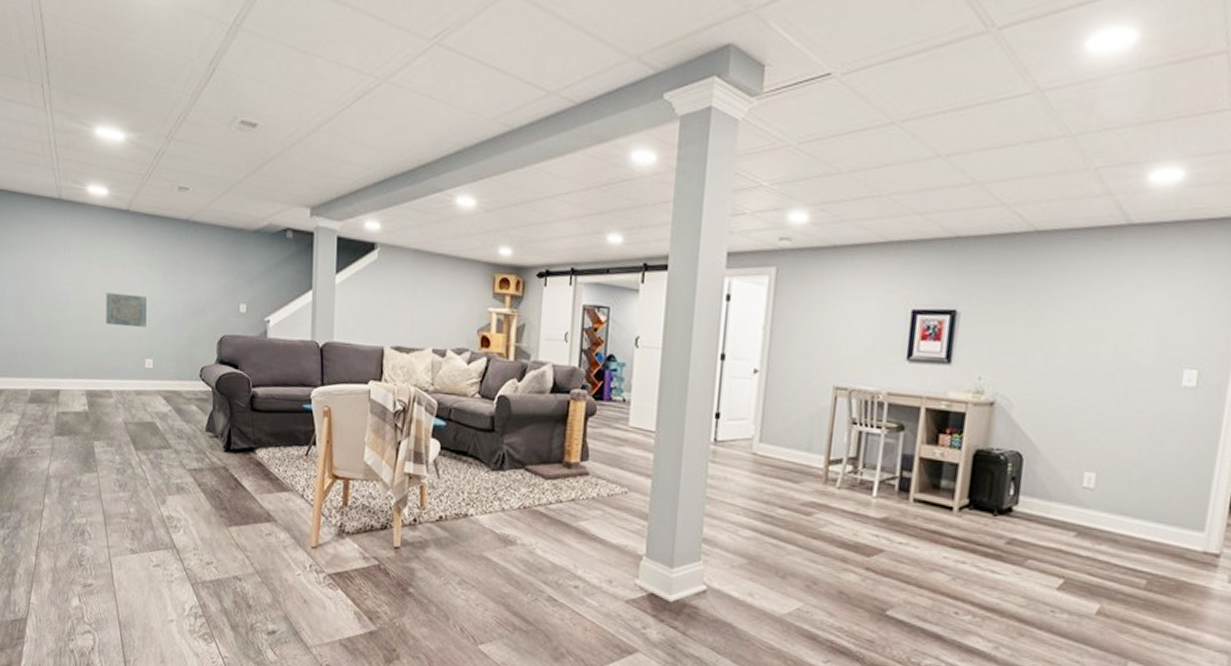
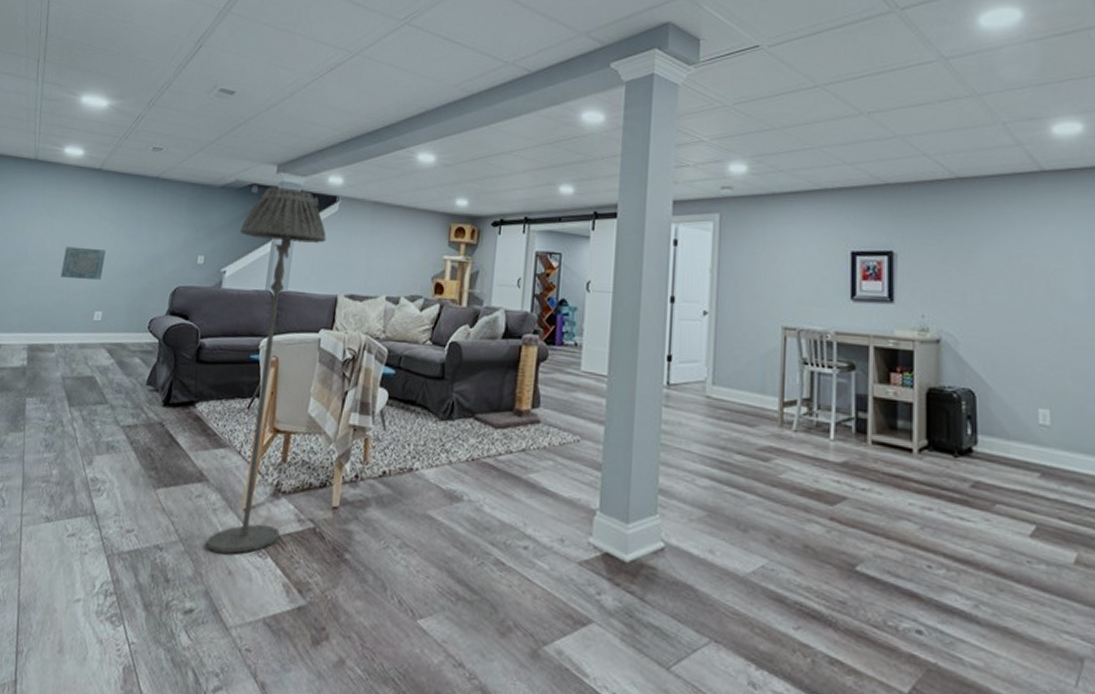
floor lamp: none [278,232,368,586] -> present [206,187,327,554]

